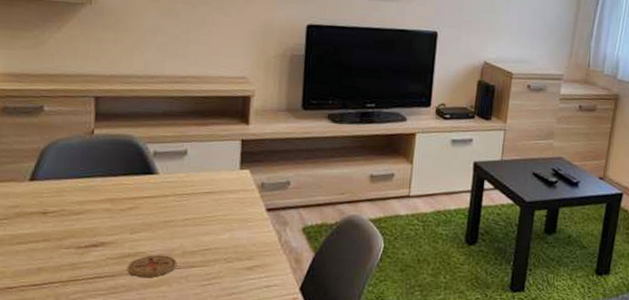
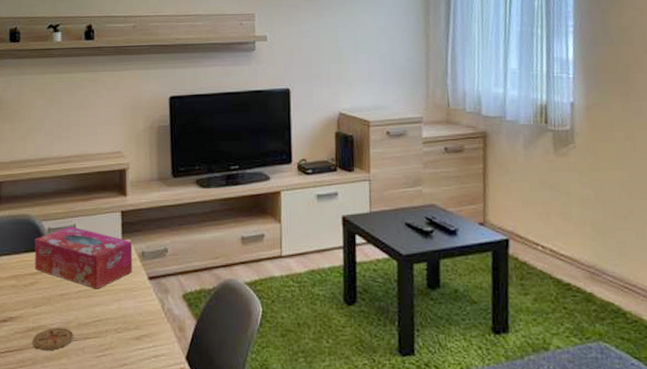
tissue box: none [135,151,252,218] -> present [34,226,133,289]

